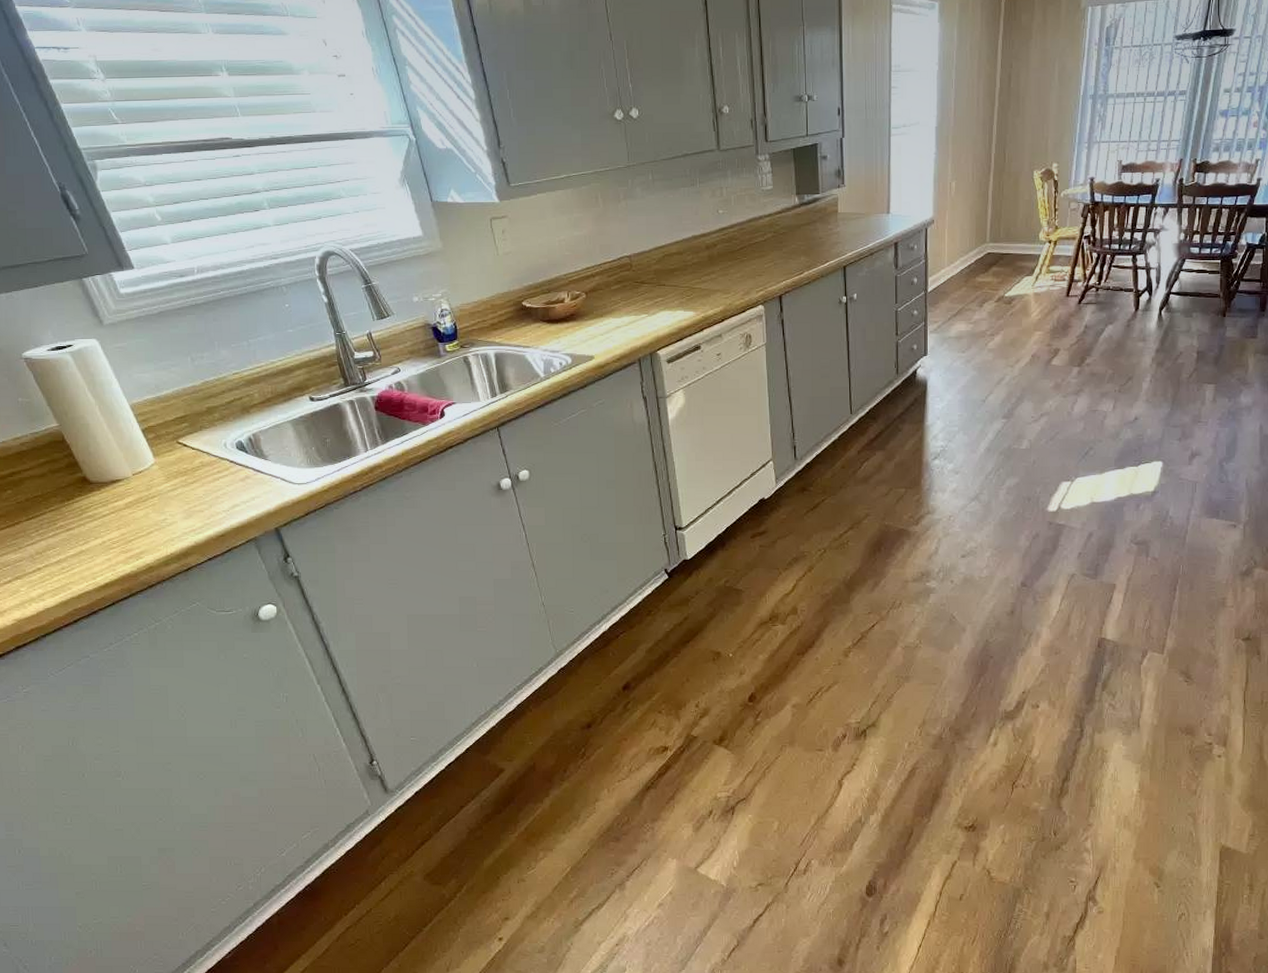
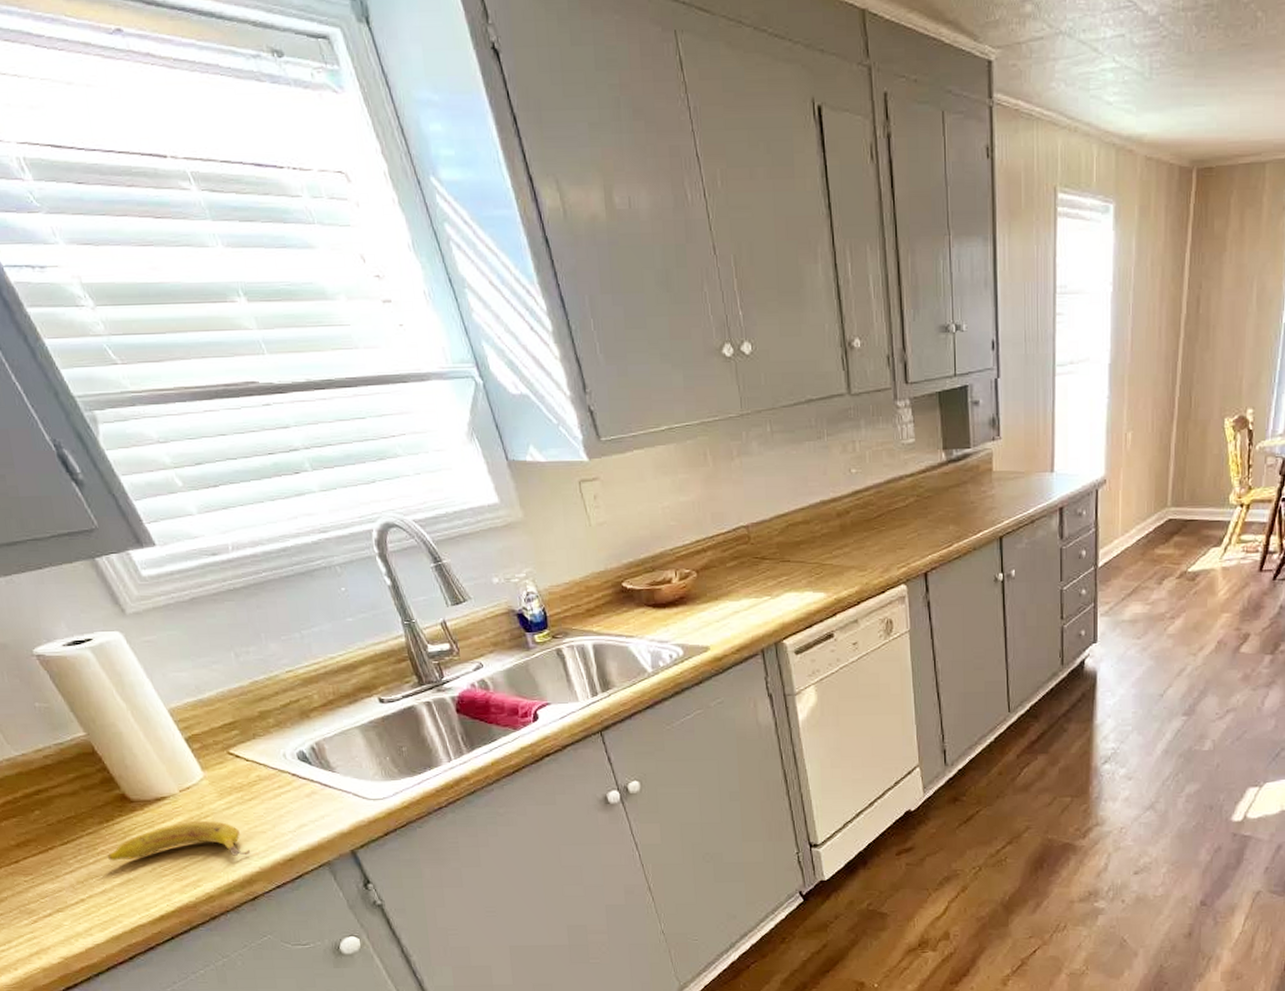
fruit: none [64,501,188,535] -> present [107,821,250,861]

